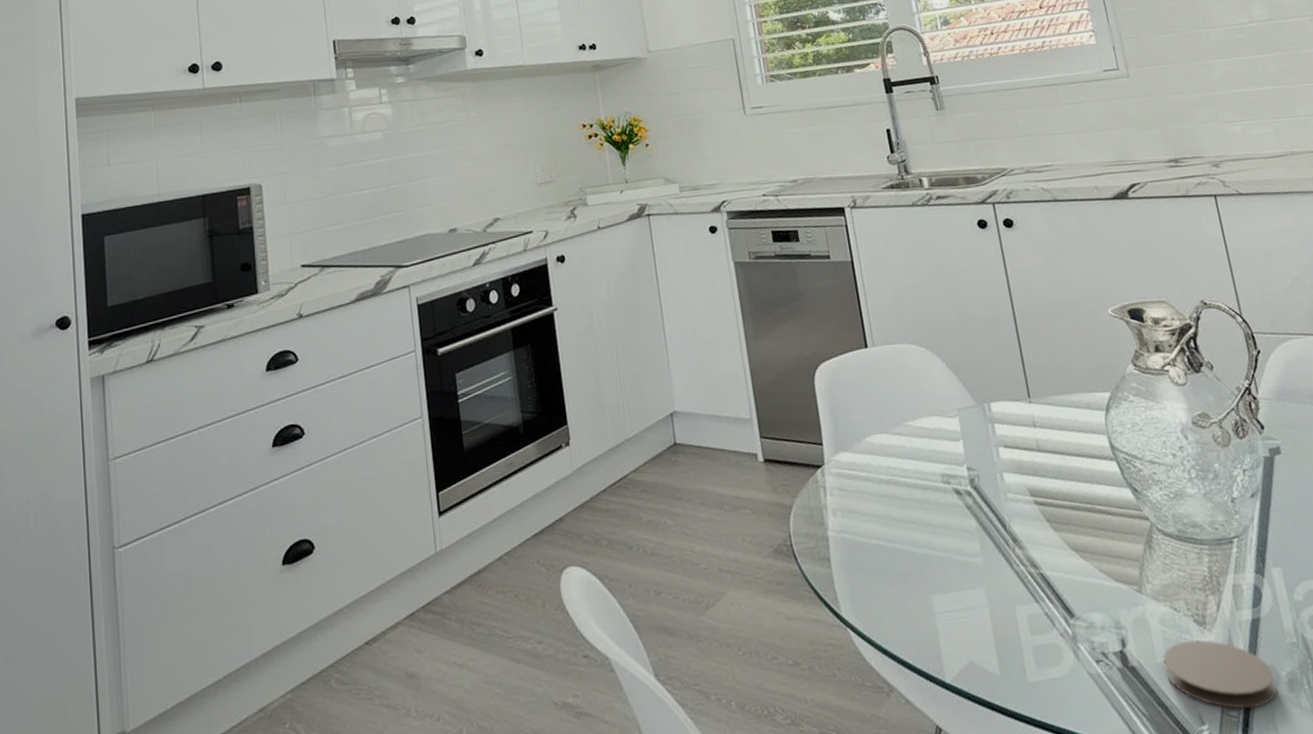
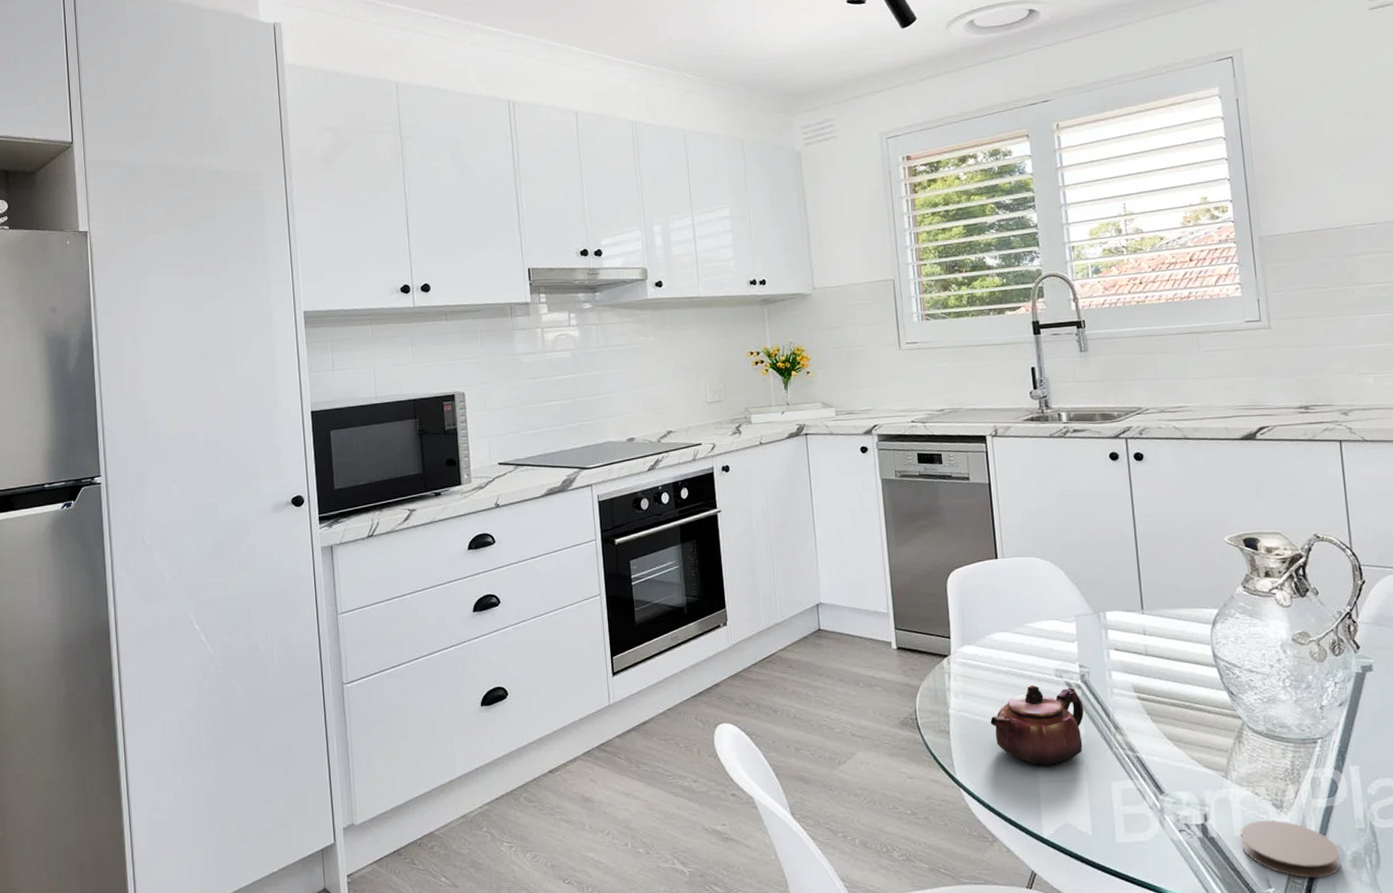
teapot: none [874,494,980,595] -> present [990,685,1084,767]

